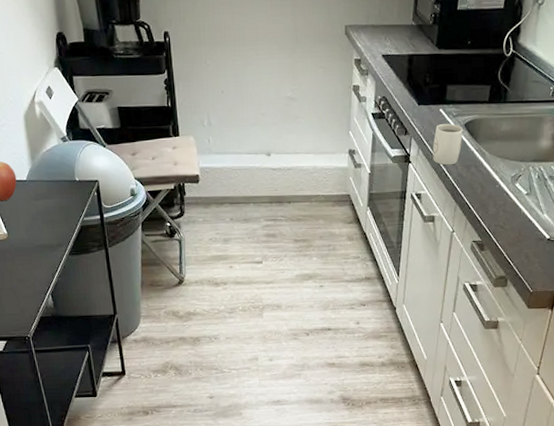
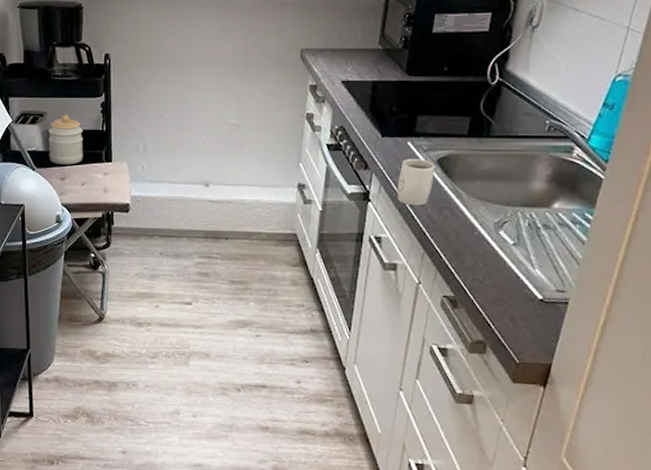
jar: none [115,92,152,141] -> present [48,115,84,165]

